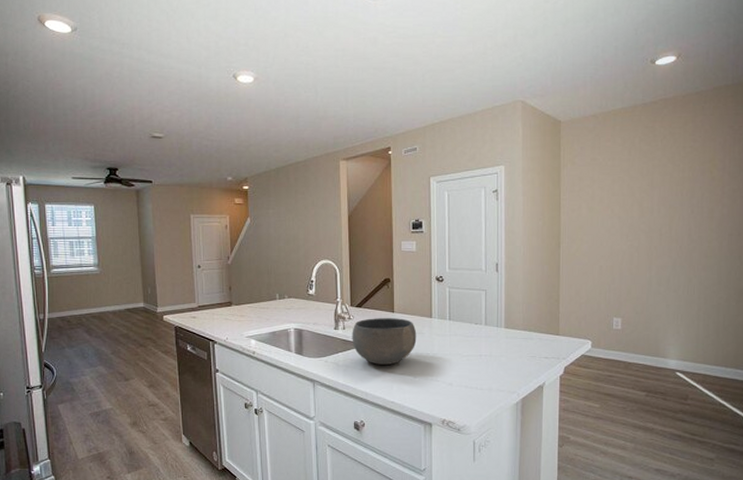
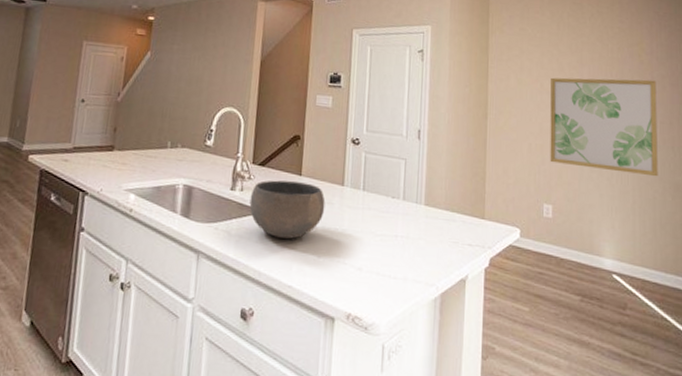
wall art: none [619,195,727,285] -> present [550,77,658,177]

